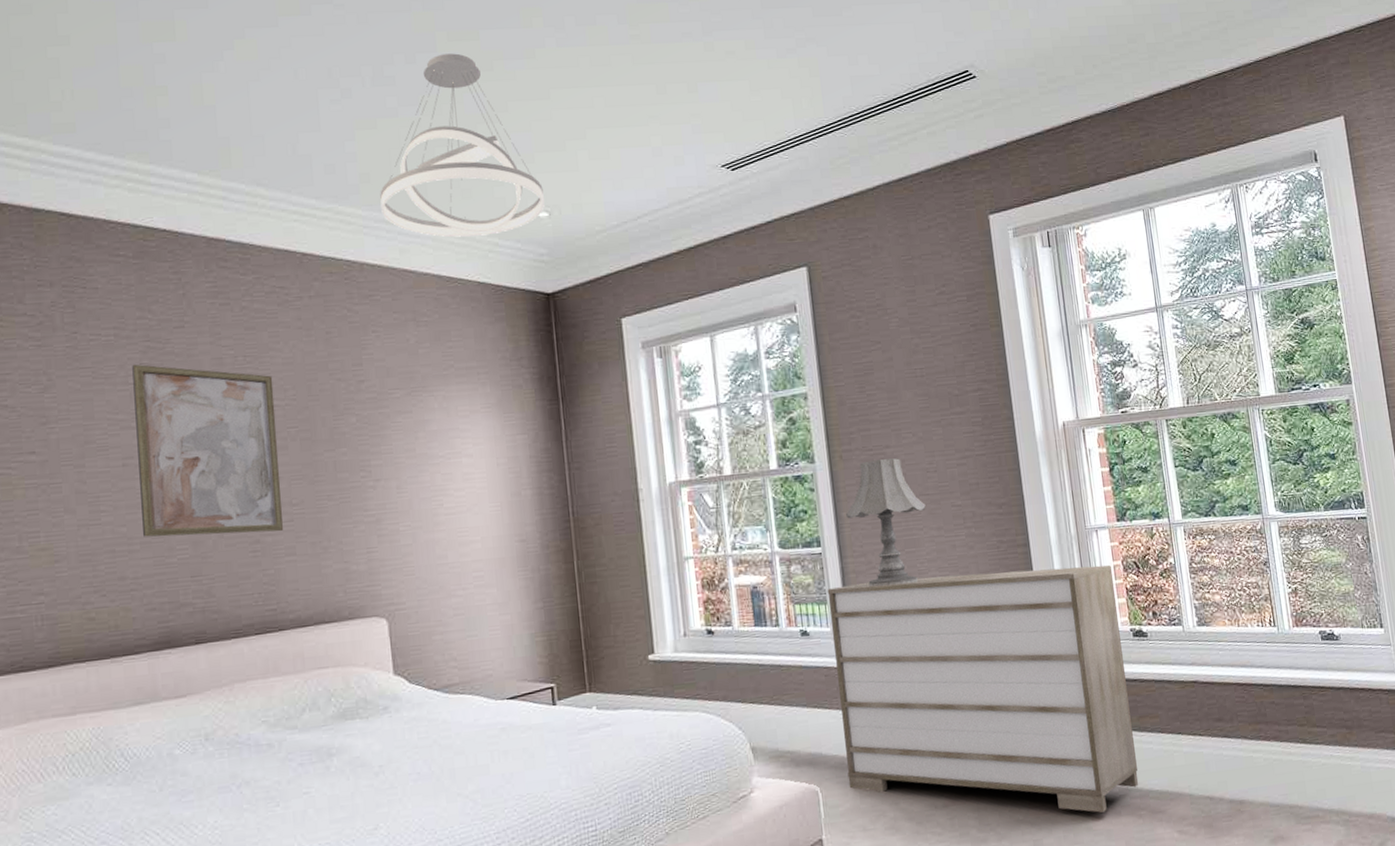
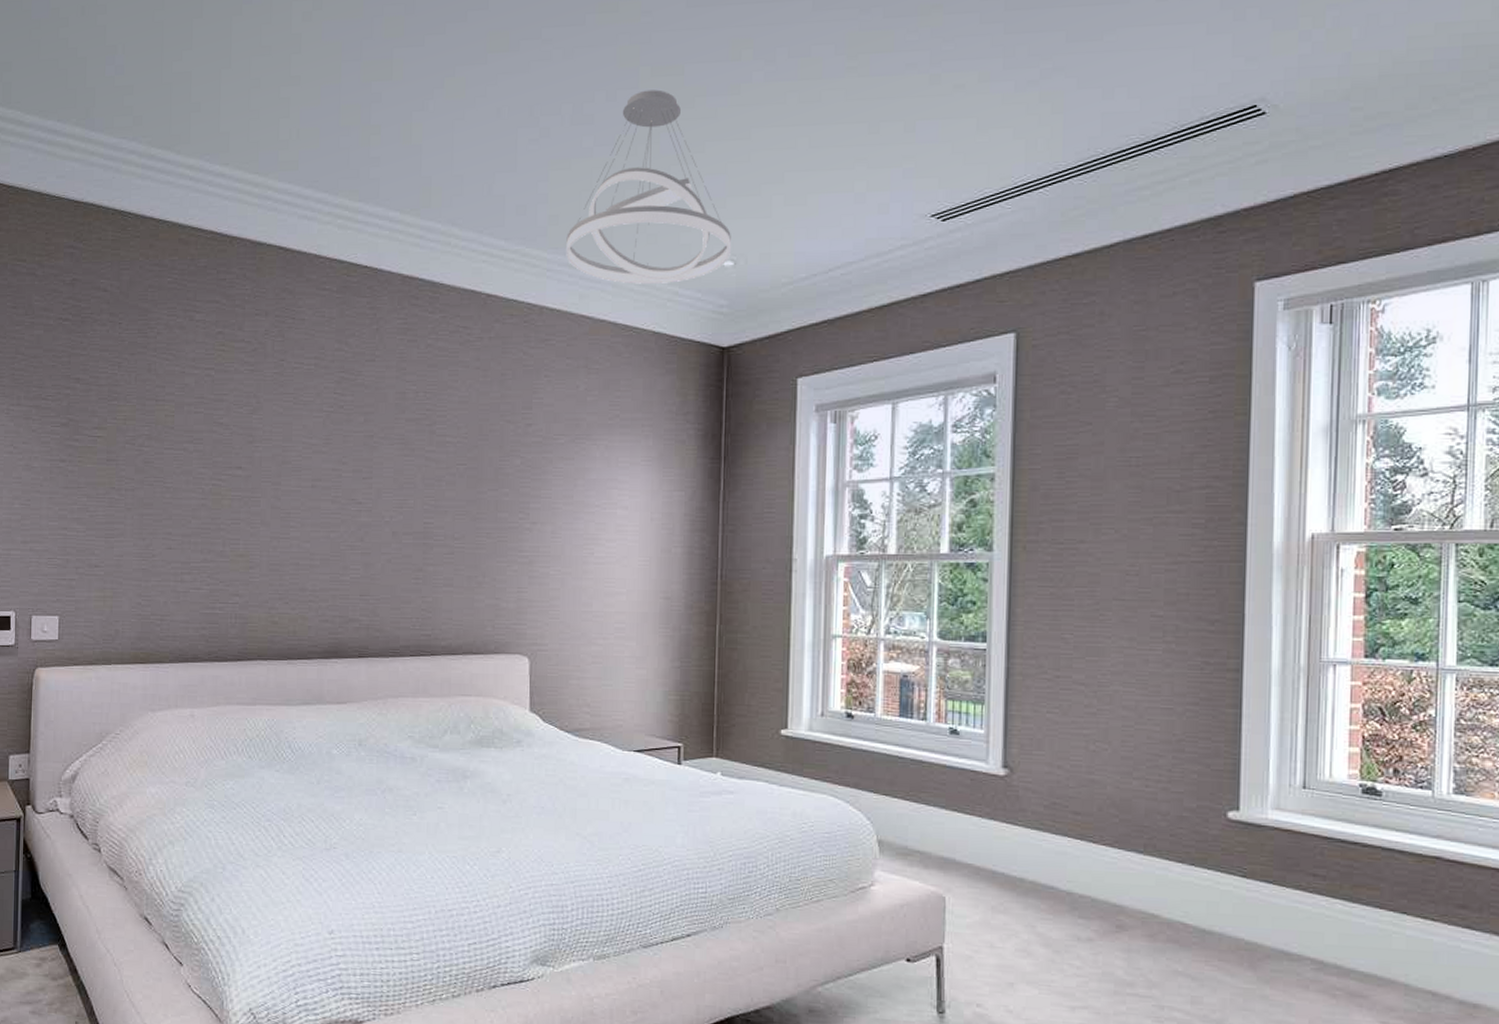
wall art: present [132,364,283,537] -> none [324,394,448,563]
dresser: present [827,565,1139,813] -> none [981,687,1347,983]
table lamp: present [846,458,926,587] -> none [1021,555,1119,696]

